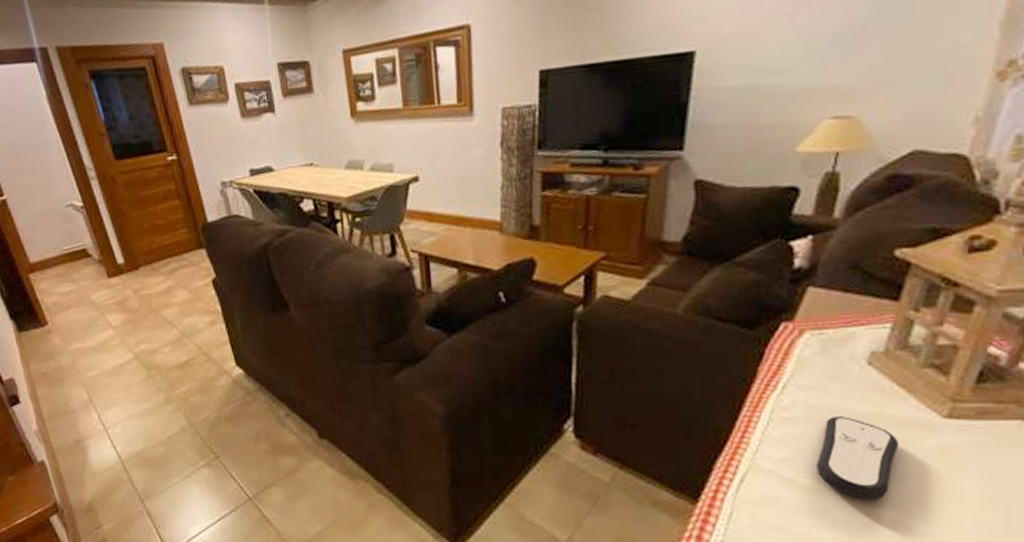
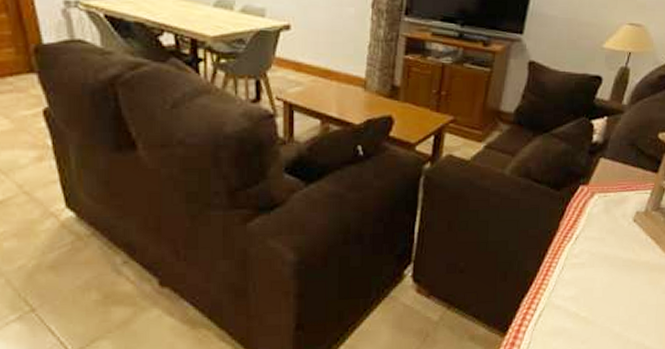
remote control: present [816,416,900,501] -> none [592,262,648,328]

